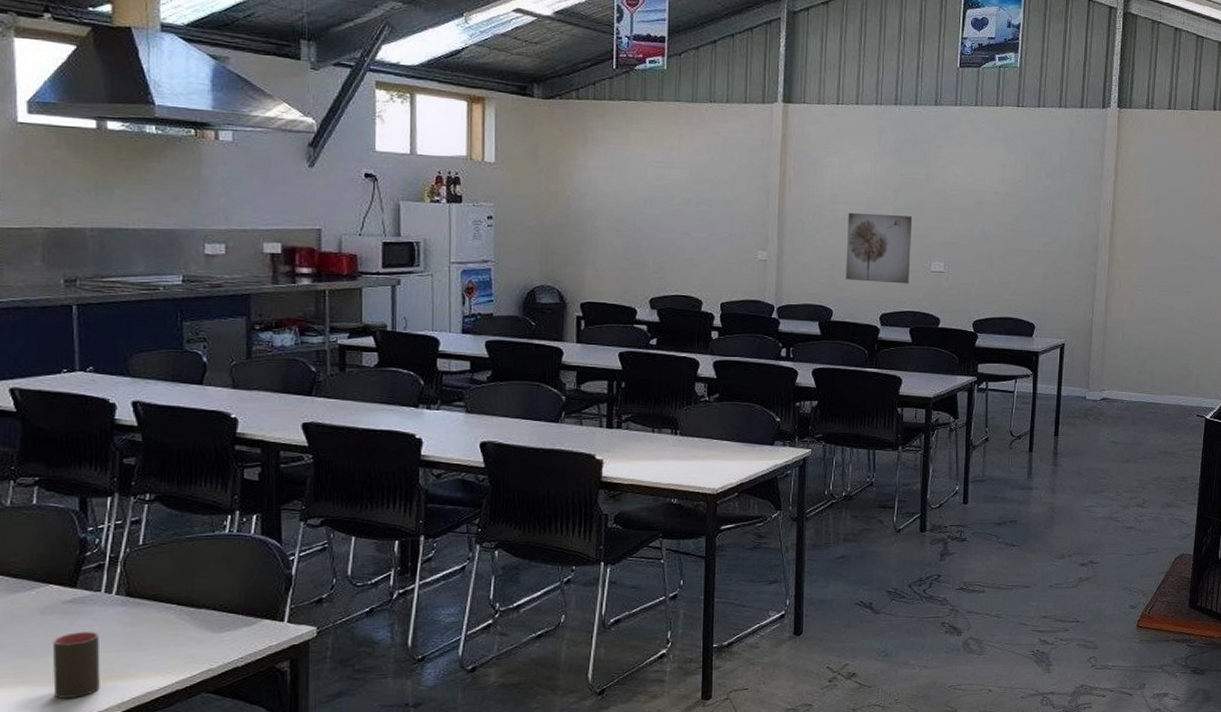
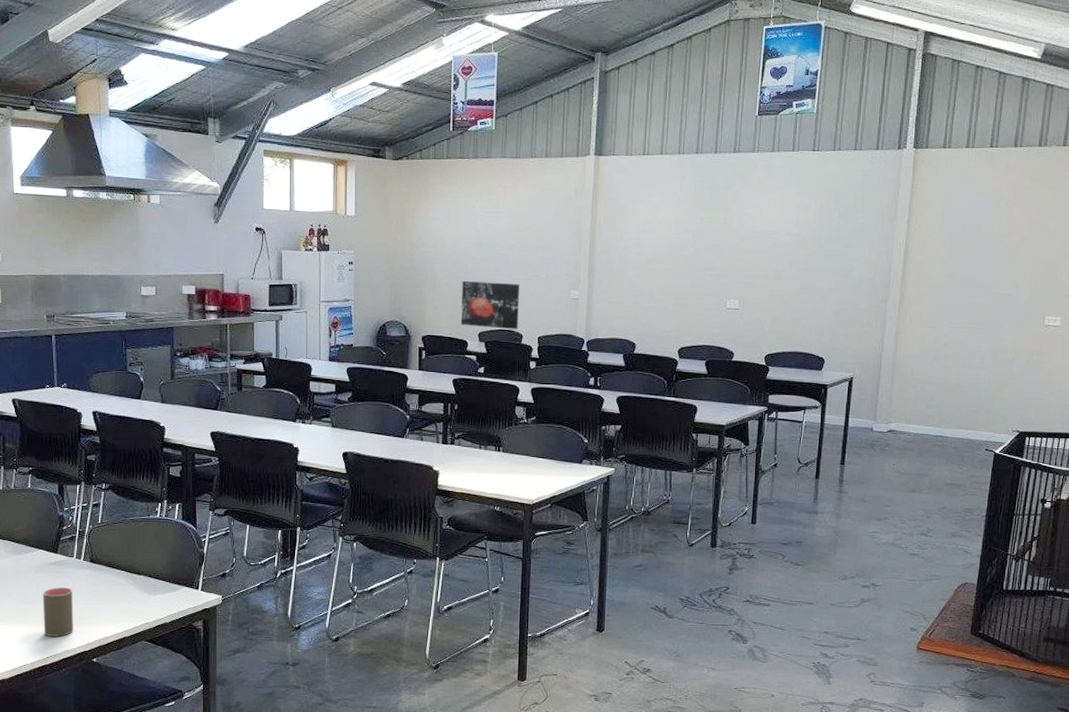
wall art: none [627,239,699,296] -> present [460,280,520,330]
wall art: present [845,212,913,284] -> none [648,254,710,320]

